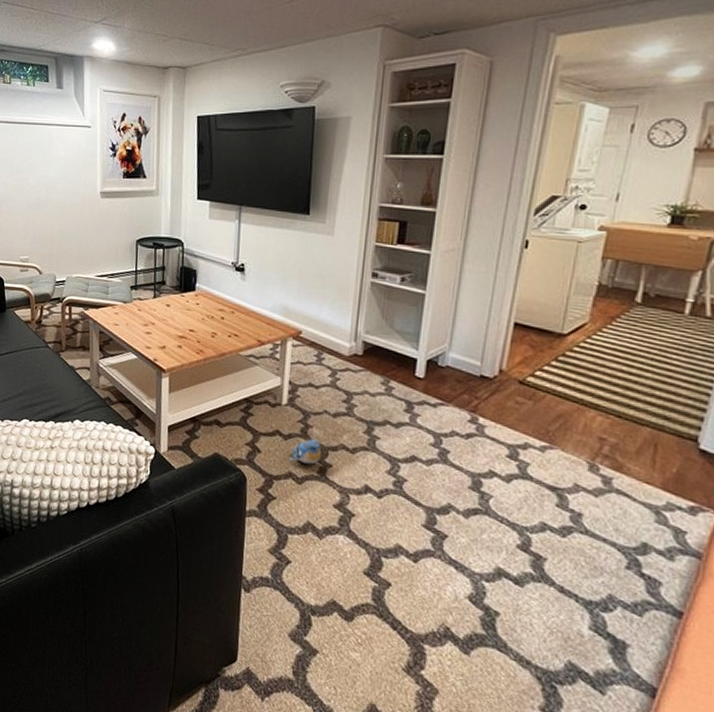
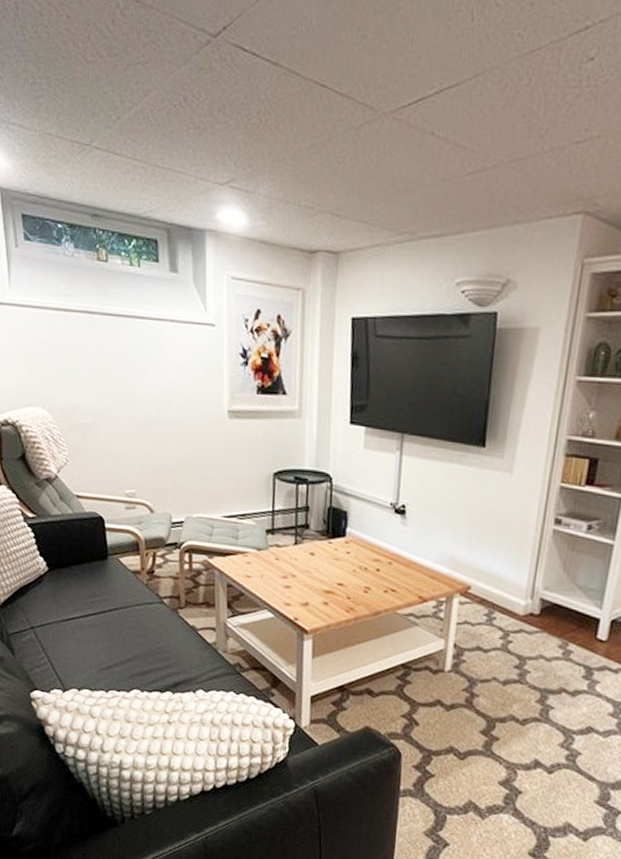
plush toy: present [289,438,321,465] -> none [451,709,488,738]

